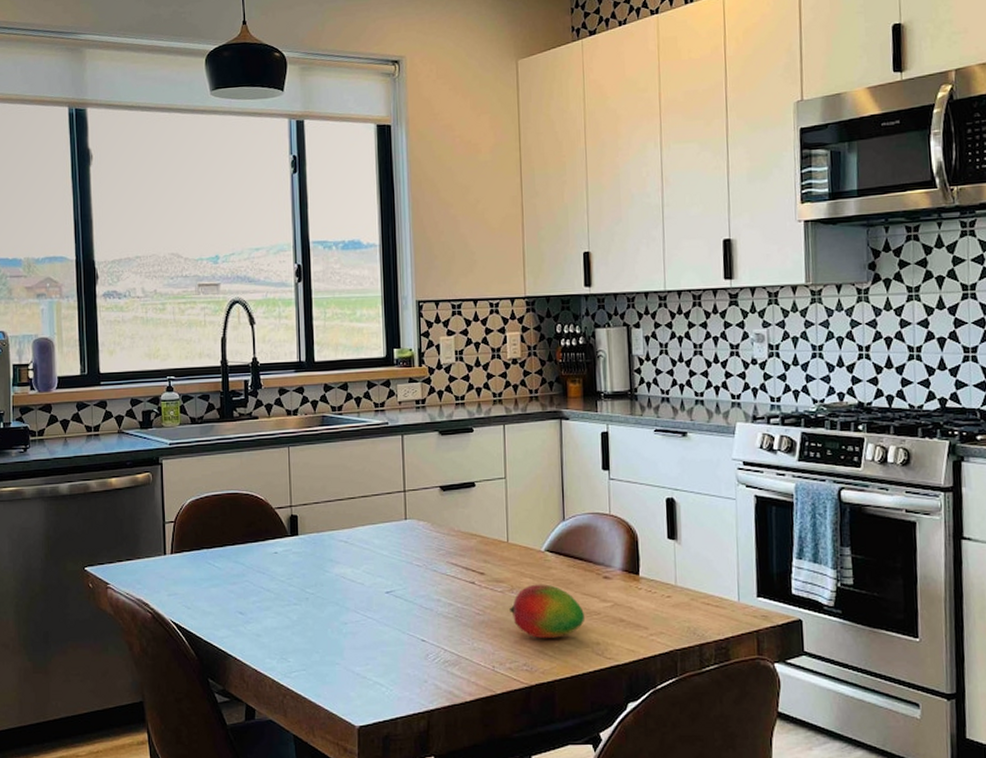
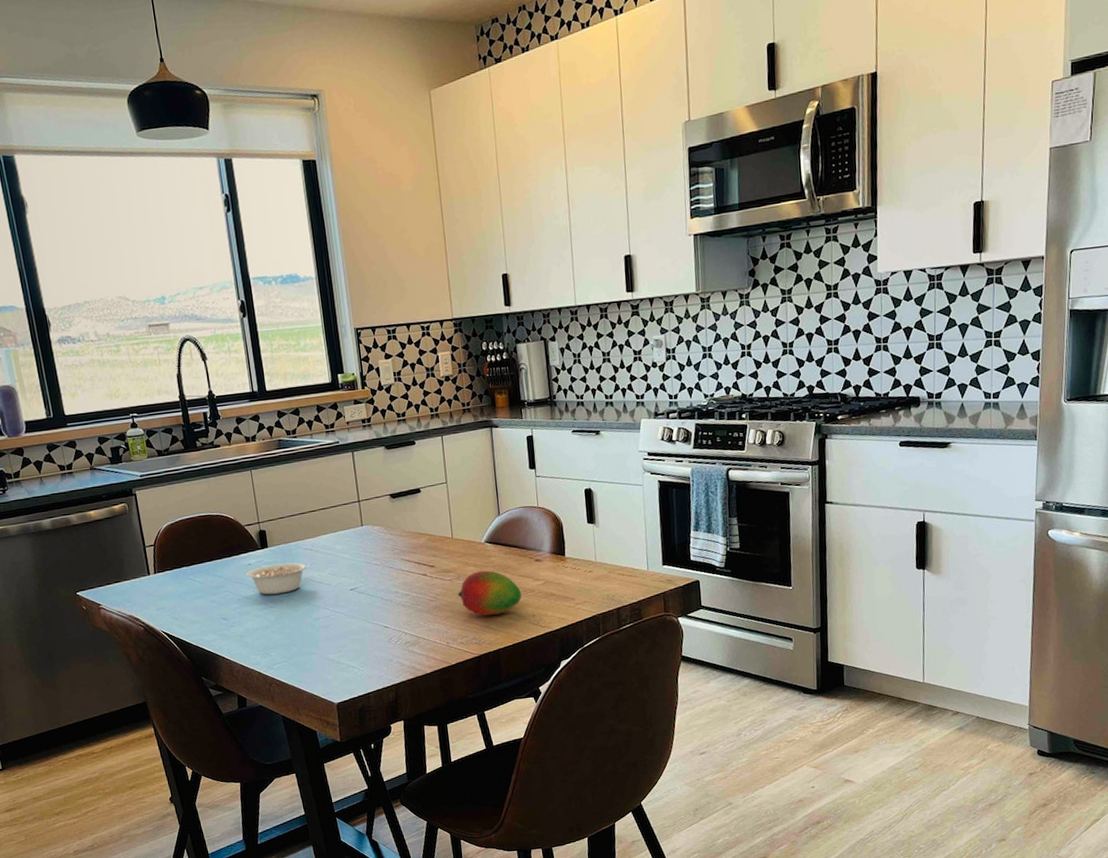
legume: none [271,554,349,590] -> present [246,562,315,595]

